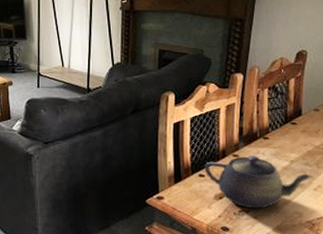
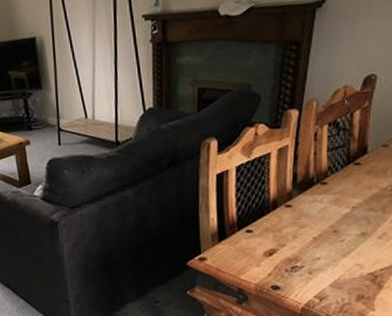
teapot: present [204,155,314,209] -> none [252,203,379,264]

